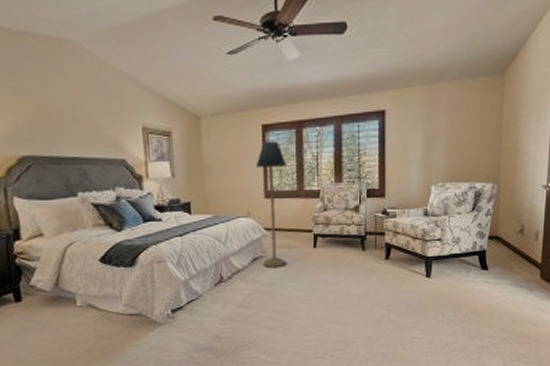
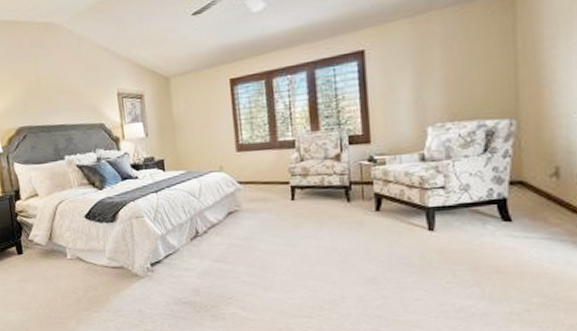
floor lamp: present [255,141,287,267] -> none [225,94,263,221]

